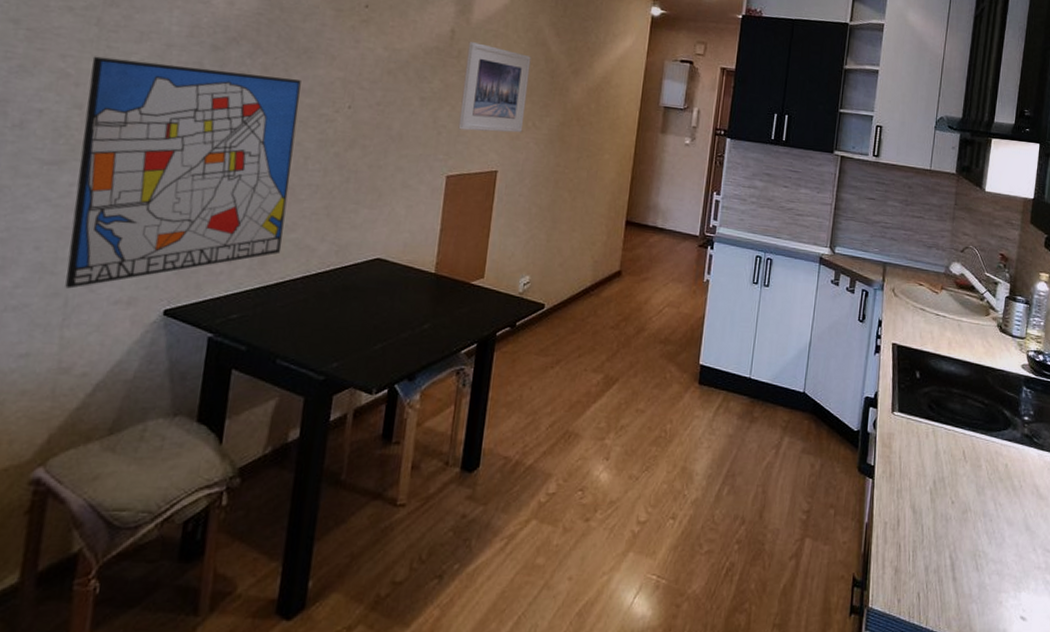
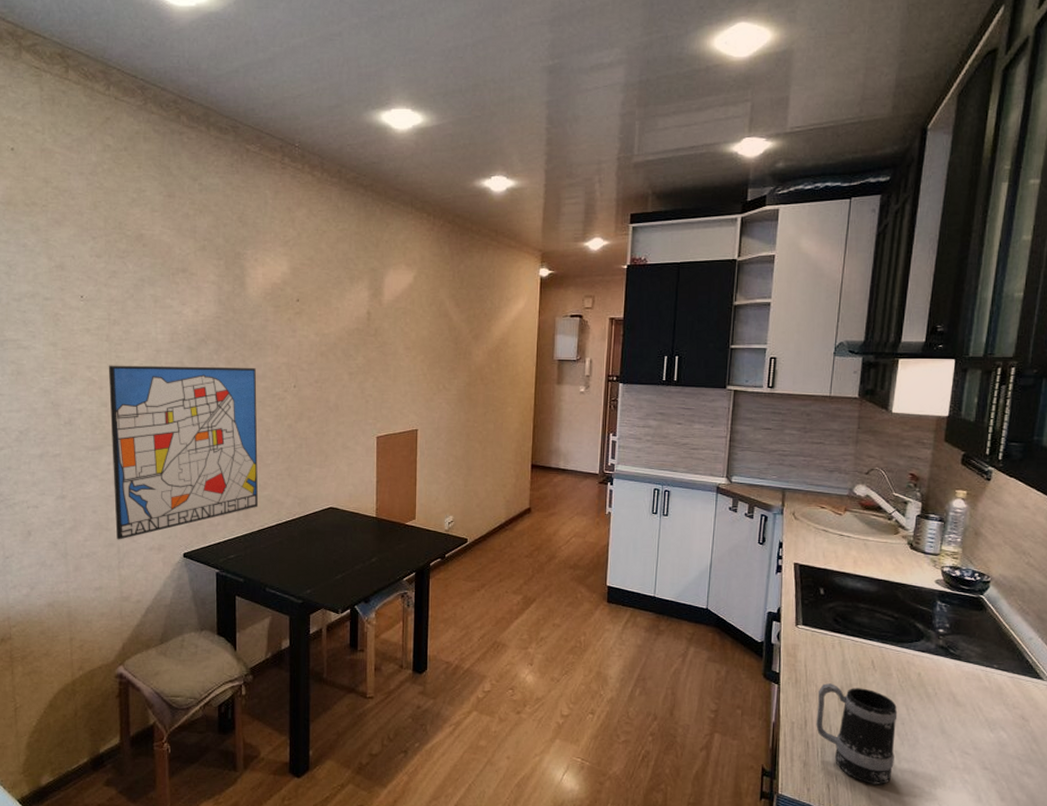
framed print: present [458,42,532,133] -> none [382,320,437,397]
mug: none [908,477,986,591] -> present [816,683,898,785]

